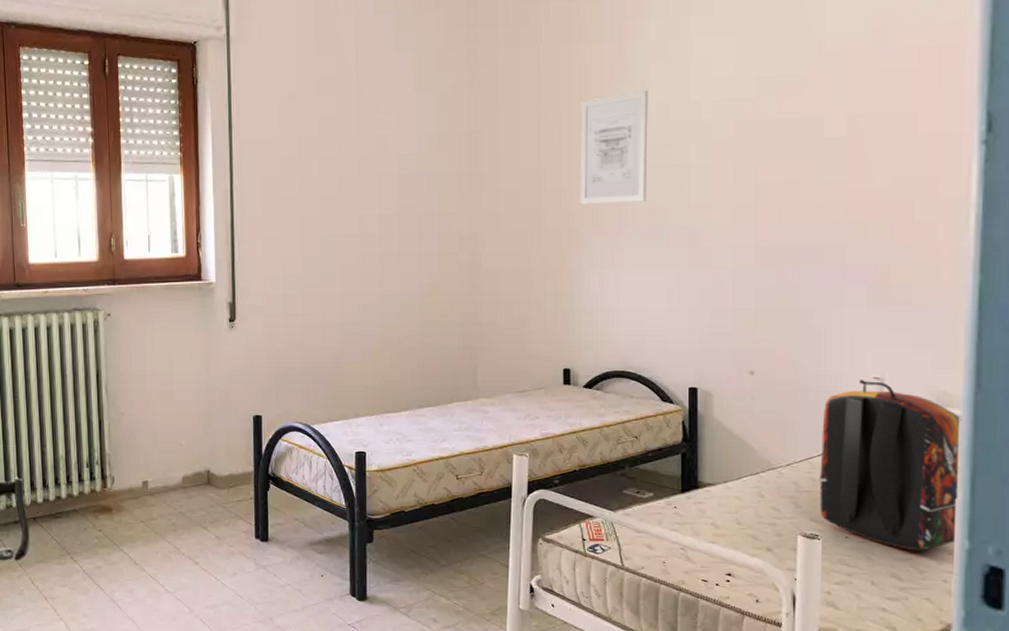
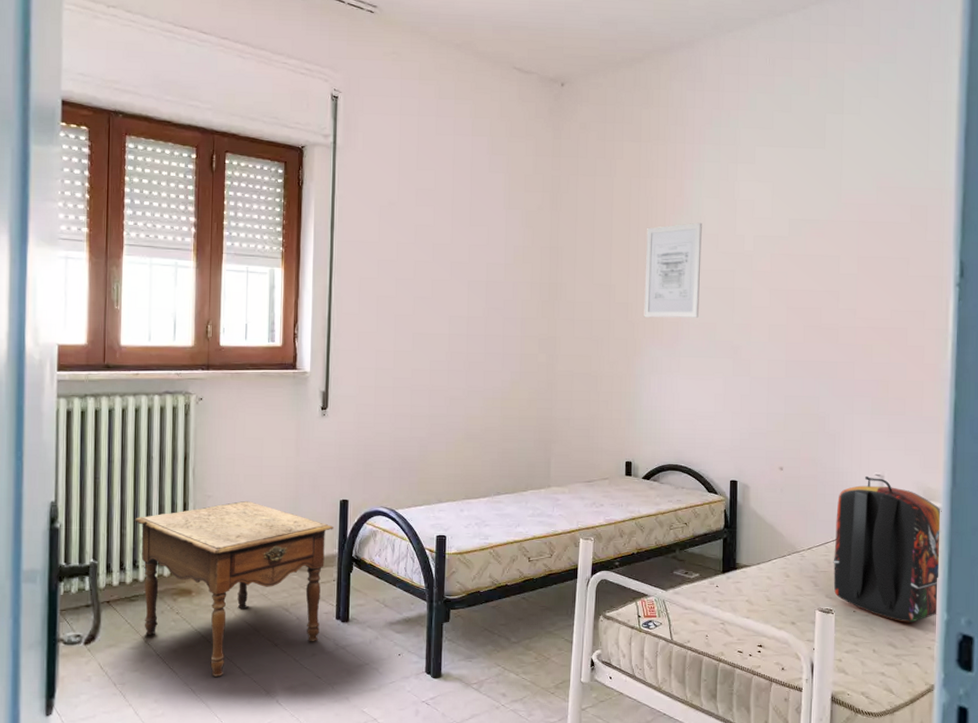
side table: none [53,418,248,594] -> present [134,501,333,677]

